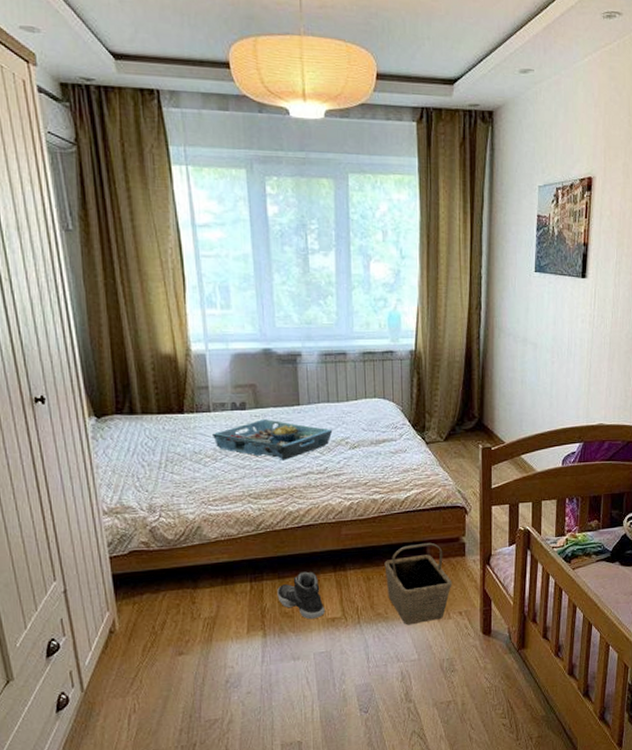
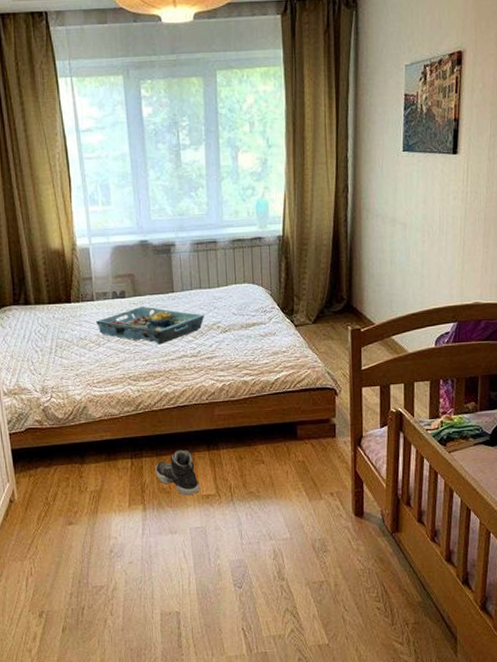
basket: present [384,542,452,625] -> none [256,423,323,504]

